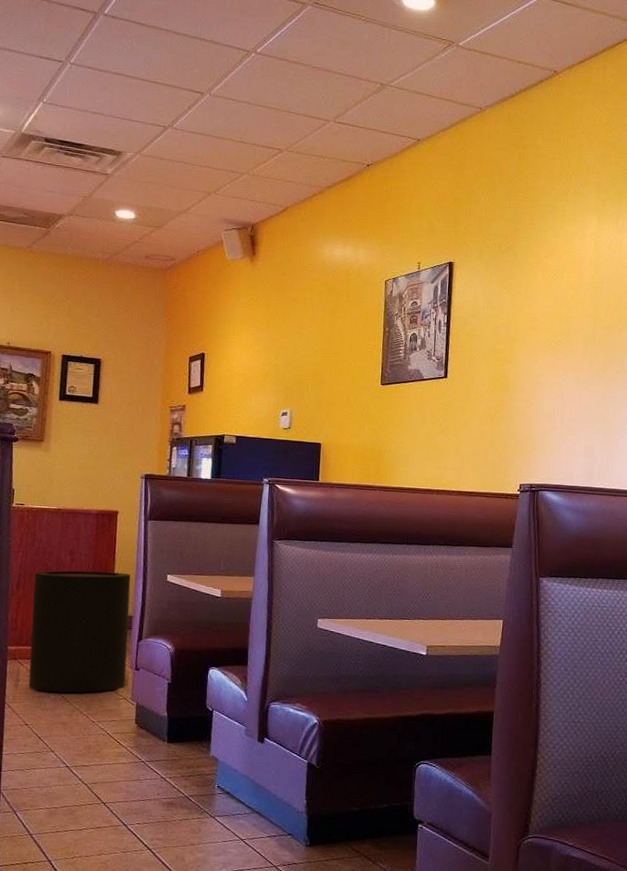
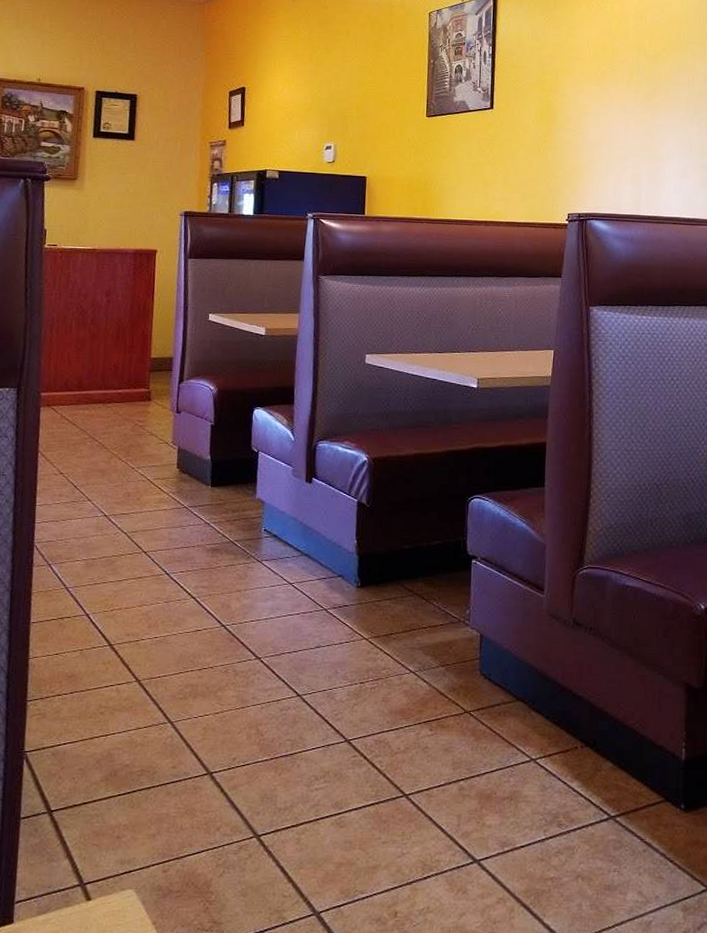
trash can: present [28,570,131,693] -> none [63,312,171,439]

